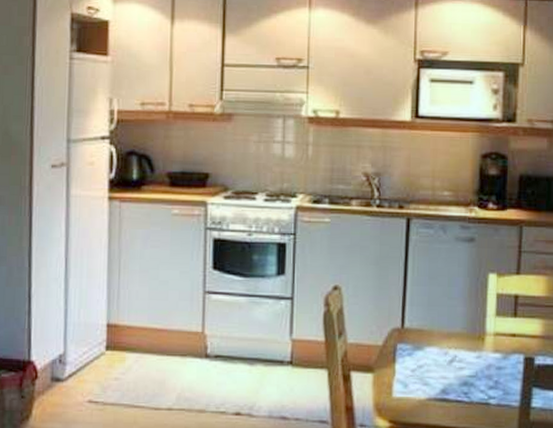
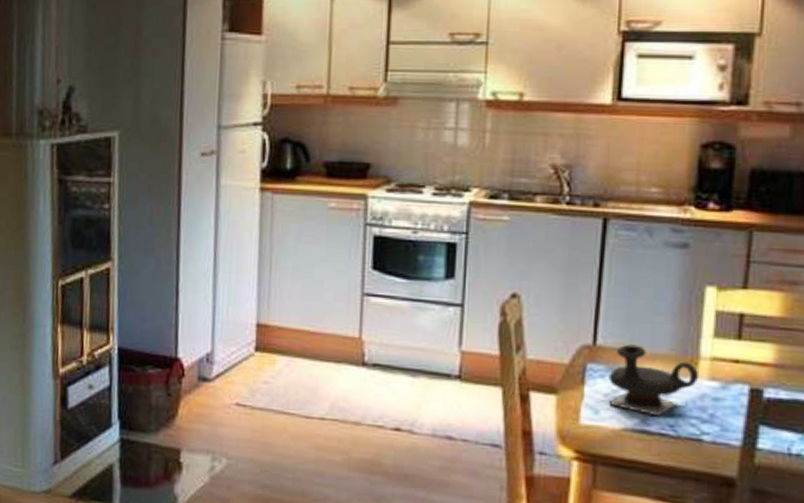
teapot: none [414,325,486,386] -> present [608,344,700,417]

